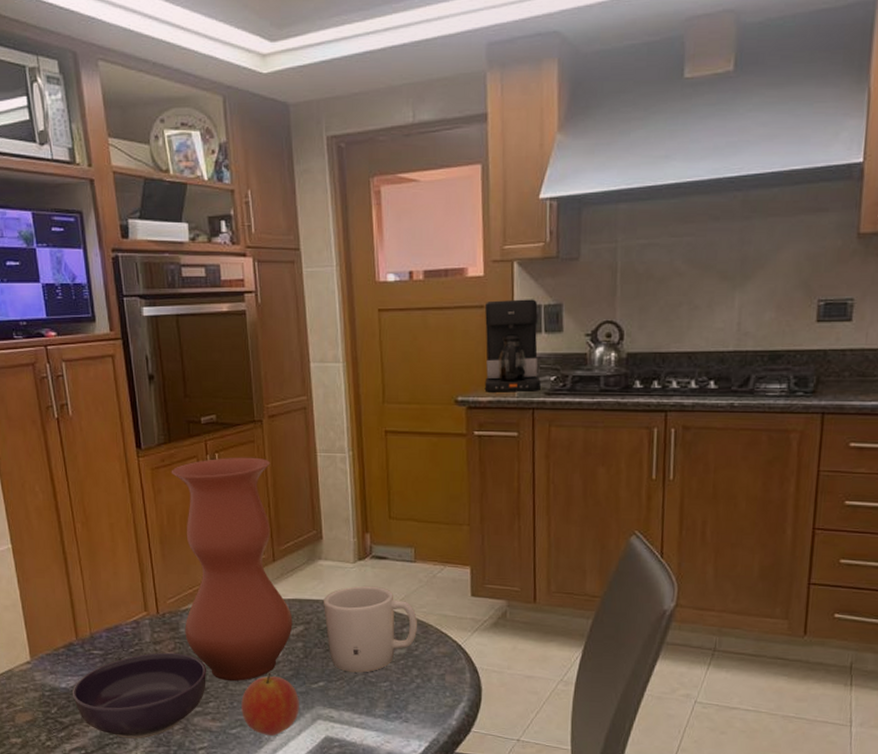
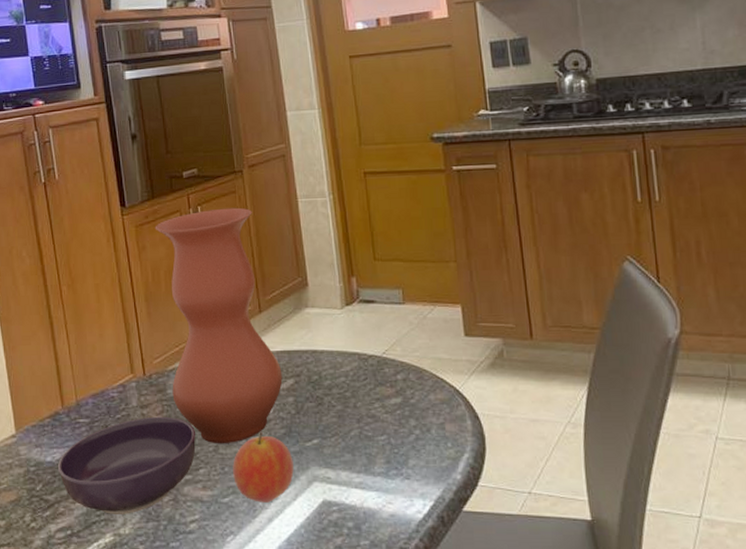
mug: present [324,585,417,673] -> none [313,331,412,427]
coffee maker: present [484,299,541,392] -> none [452,35,514,127]

